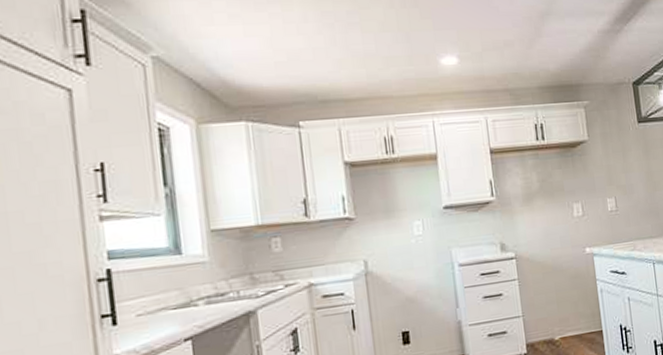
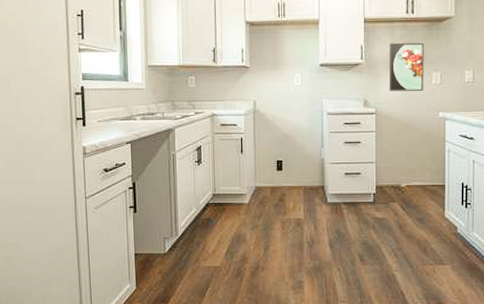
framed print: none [522,171,566,230] -> present [390,42,424,91]

